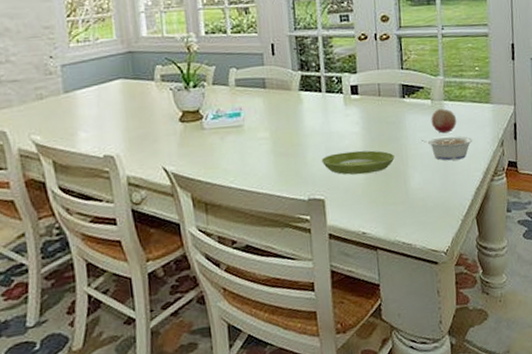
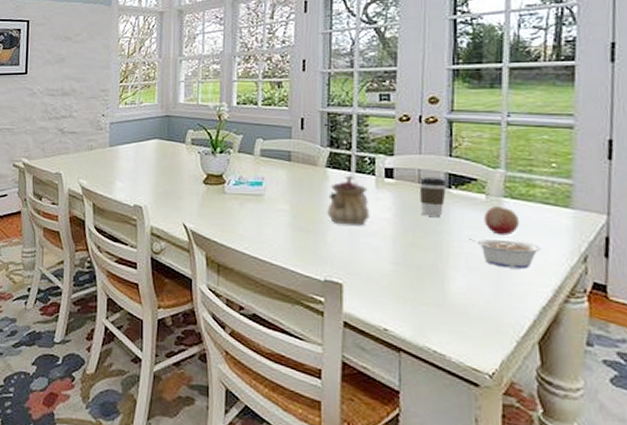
teapot: none [304,95,342,144] -> present [327,175,370,226]
saucer: present [321,150,395,175] -> none [343,237,432,266]
coffee cup: none [379,89,402,126] -> present [418,178,448,217]

